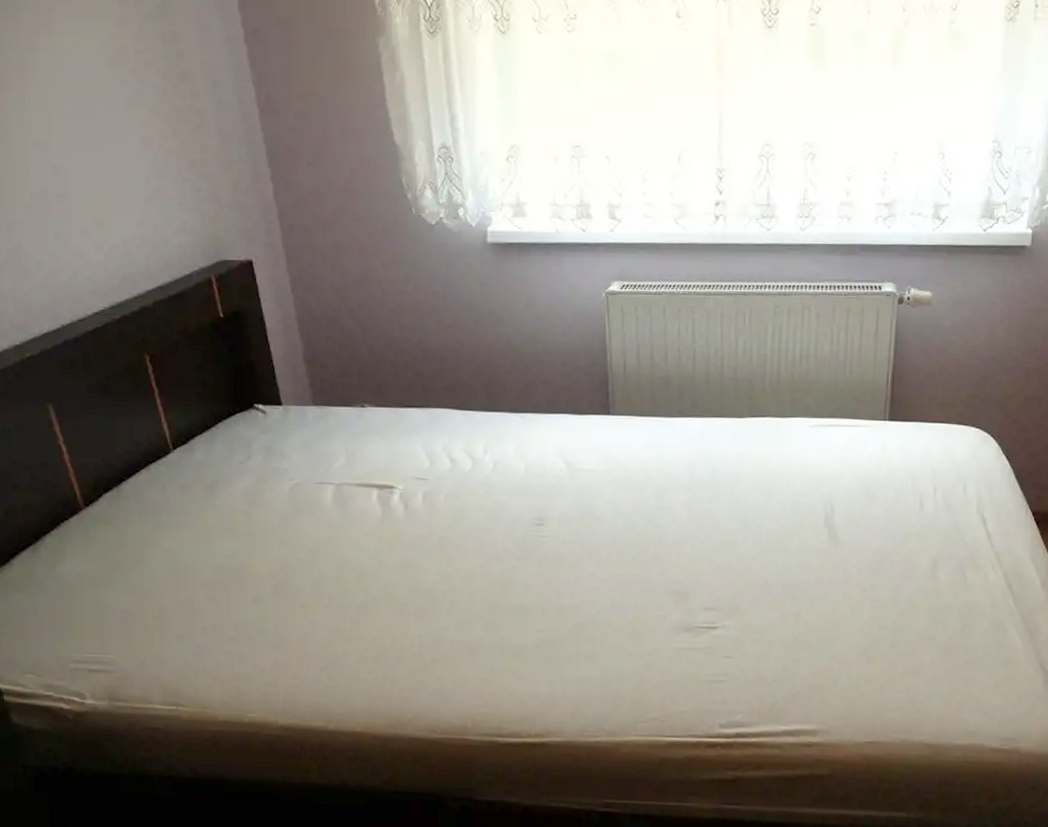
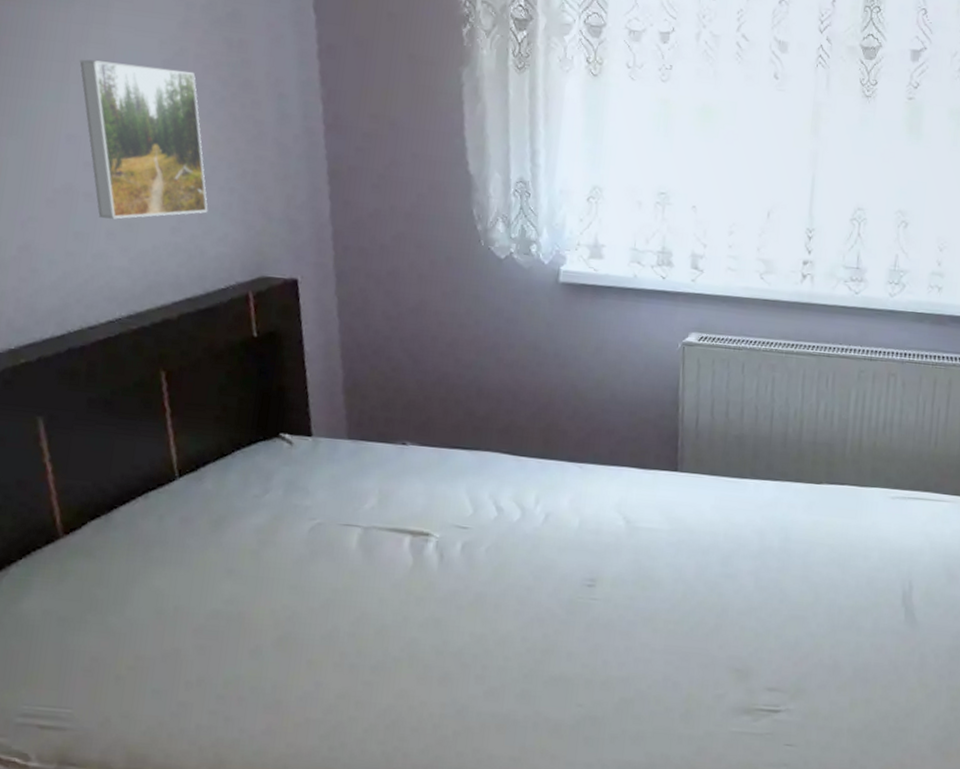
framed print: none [34,65,166,217] -> present [79,59,208,219]

